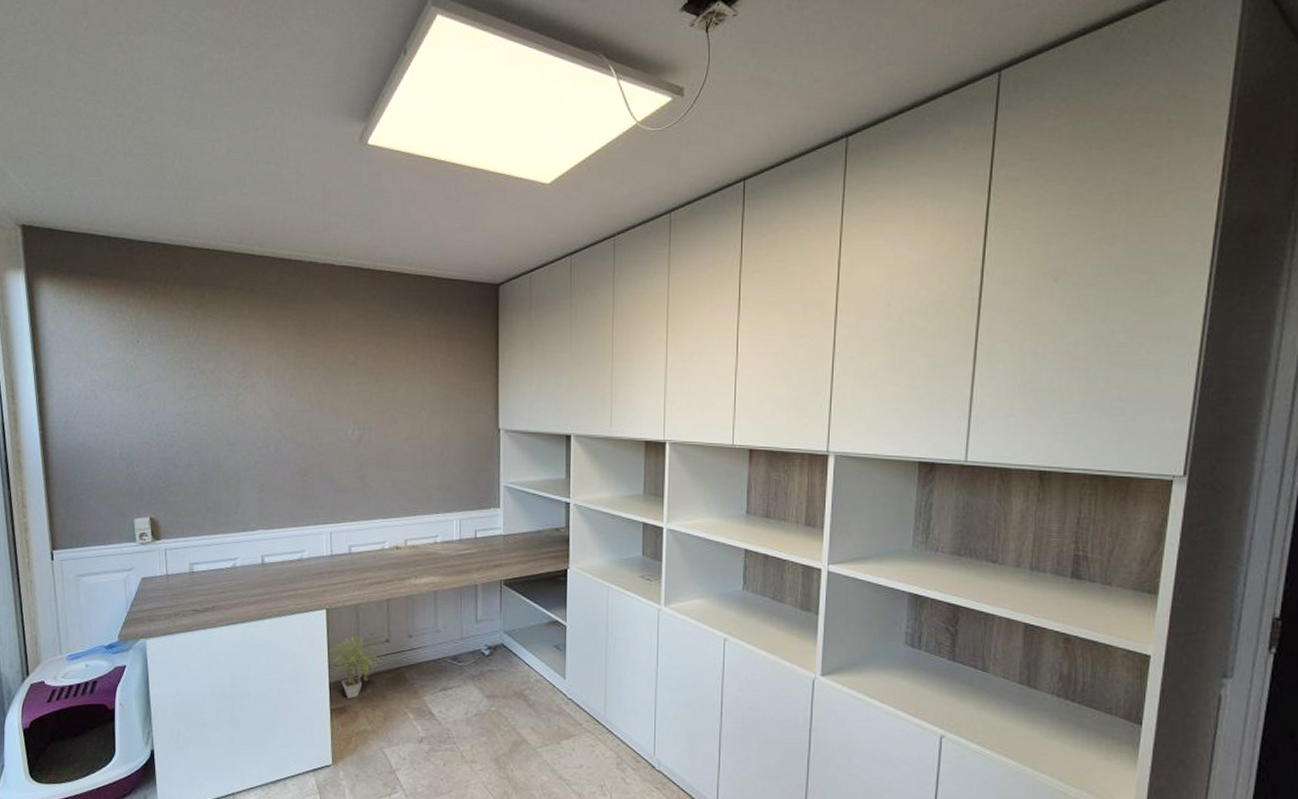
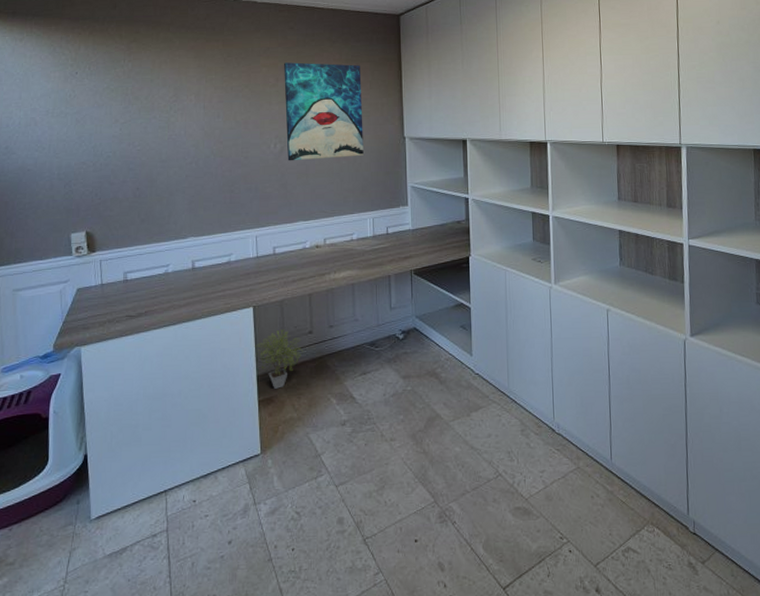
wall art: none [364,337,452,451] -> present [284,62,364,161]

